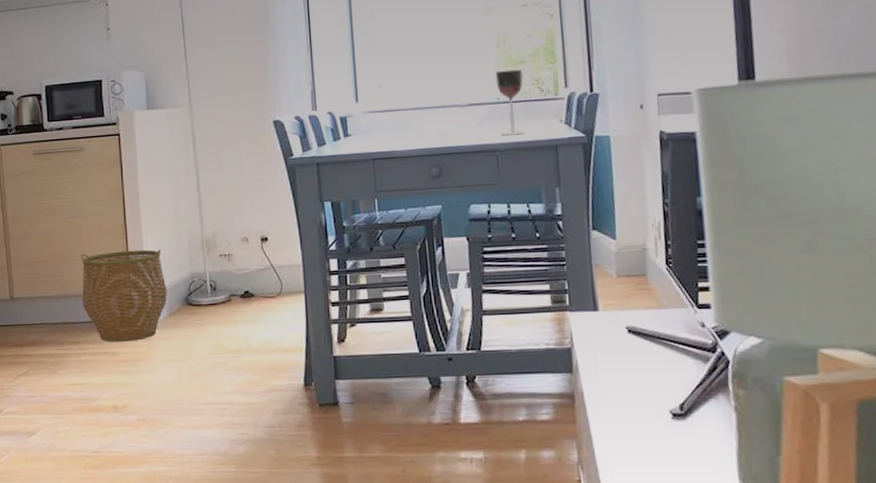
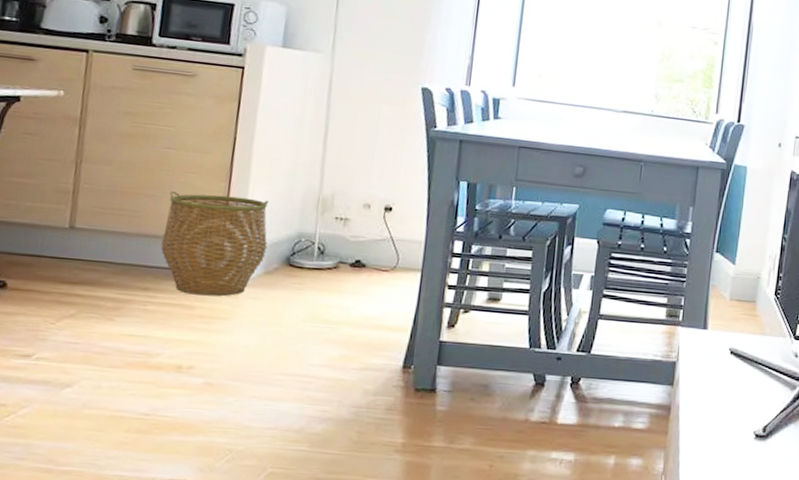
wineglass: present [495,69,525,136] -> none [649,84,680,150]

